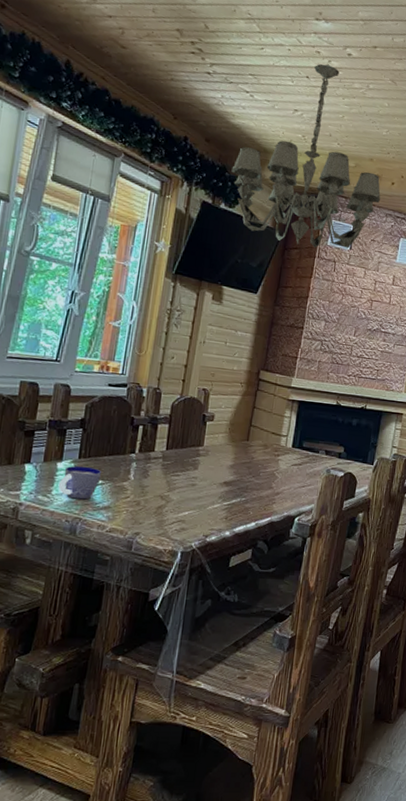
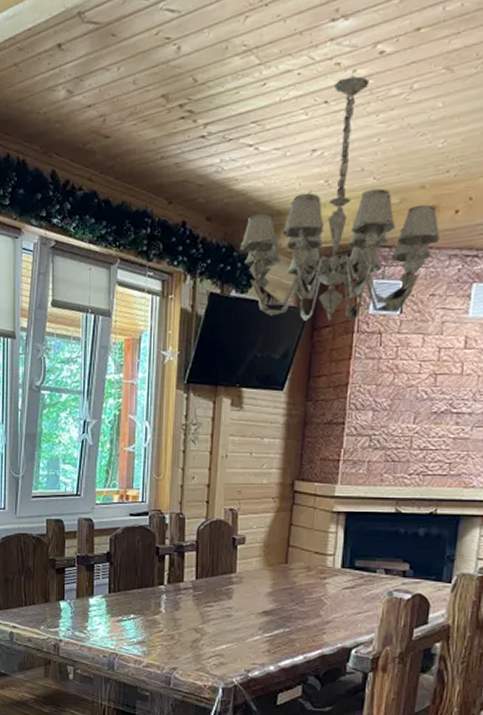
cup: present [58,465,101,500] -> none [92,600,132,635]

